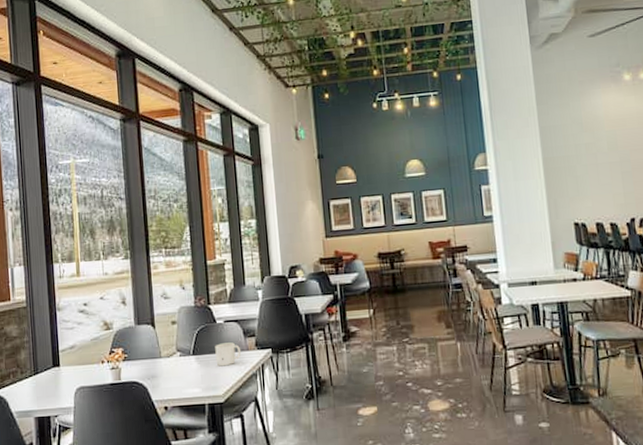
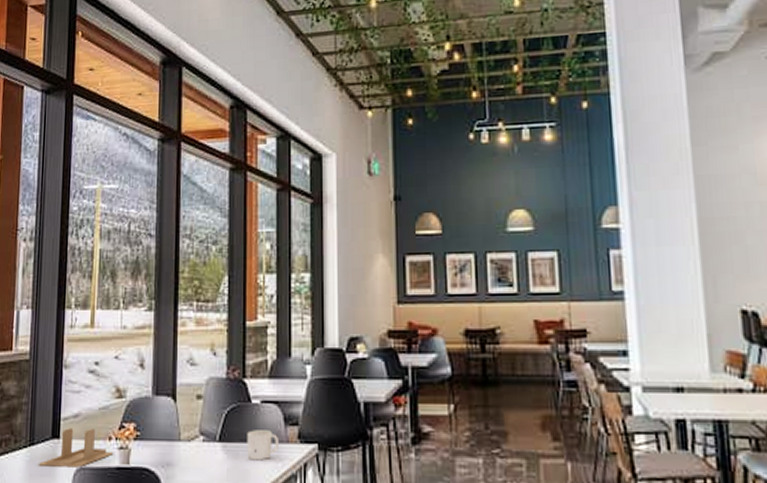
napkin holder: none [43,356,107,390] -> present [38,428,114,468]

